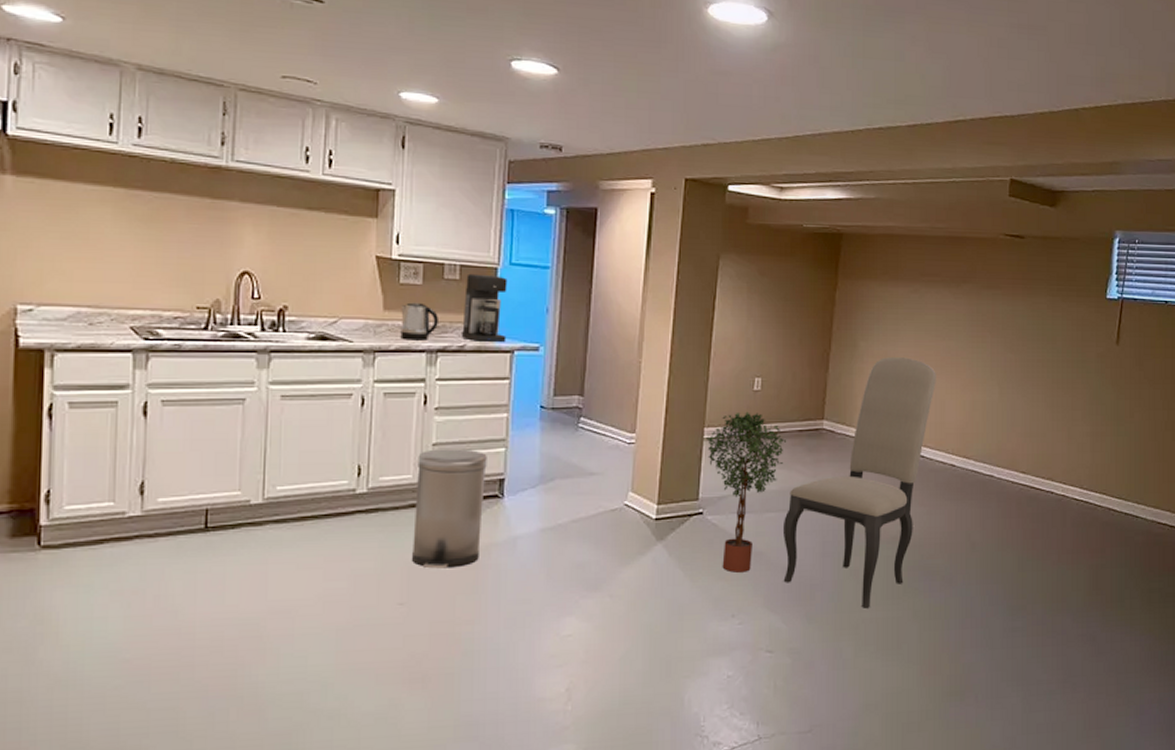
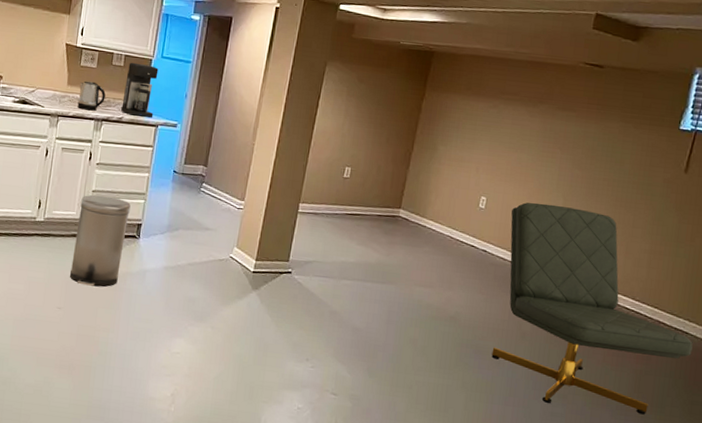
potted tree: present [706,411,786,573] -> none [300,193,366,326]
dining chair: present [782,357,936,608] -> none [352,161,506,373]
dining chair: none [942,395,1144,618] -> present [491,202,693,415]

